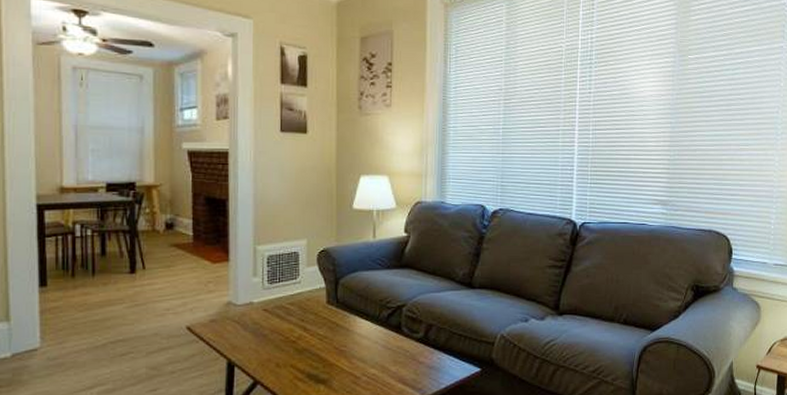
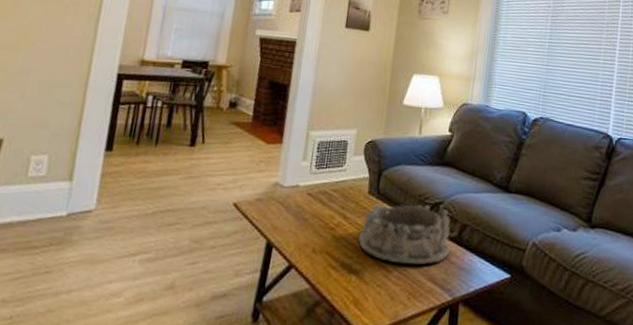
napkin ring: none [322,310,418,370] -> present [358,204,451,266]

